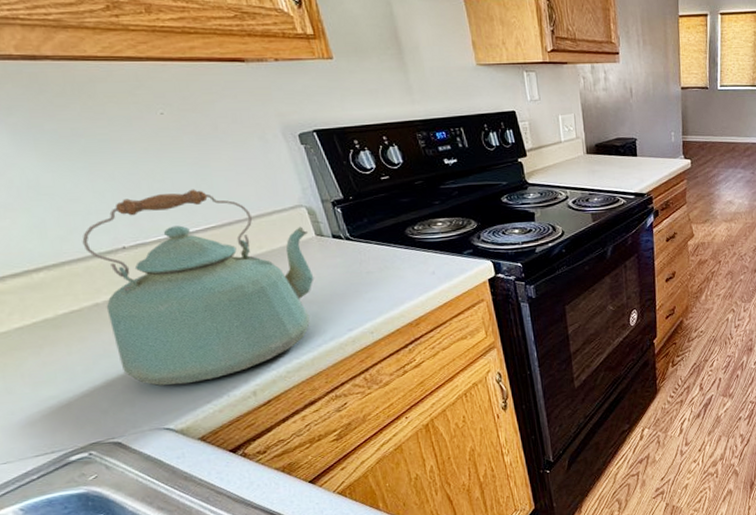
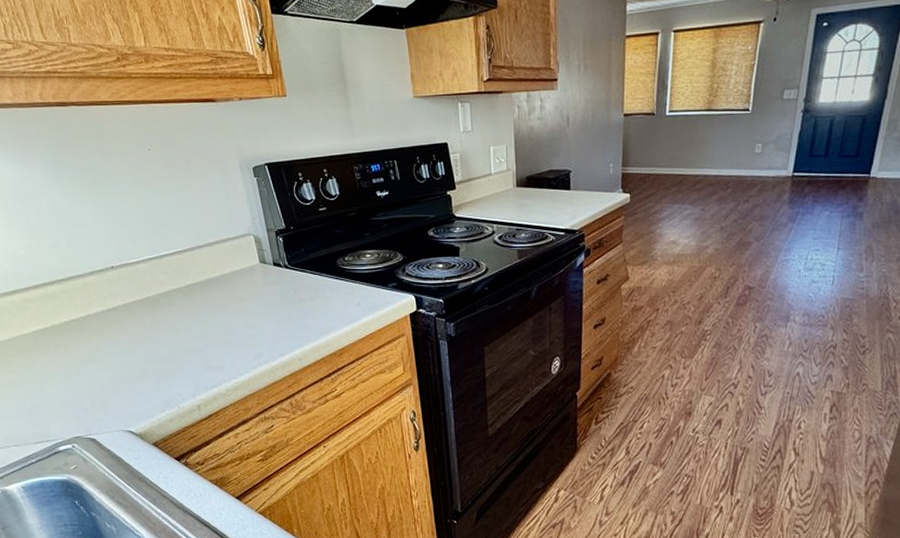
kettle: present [82,189,314,386] -> none [83,216,255,393]

